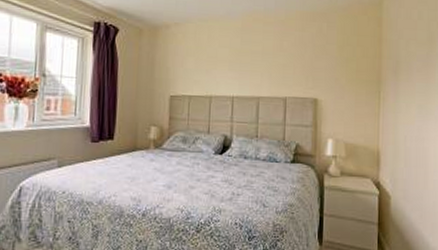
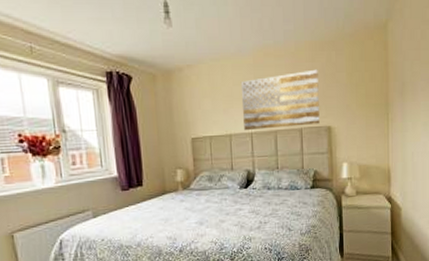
wall art: none [226,39,308,95] -> present [240,69,320,130]

